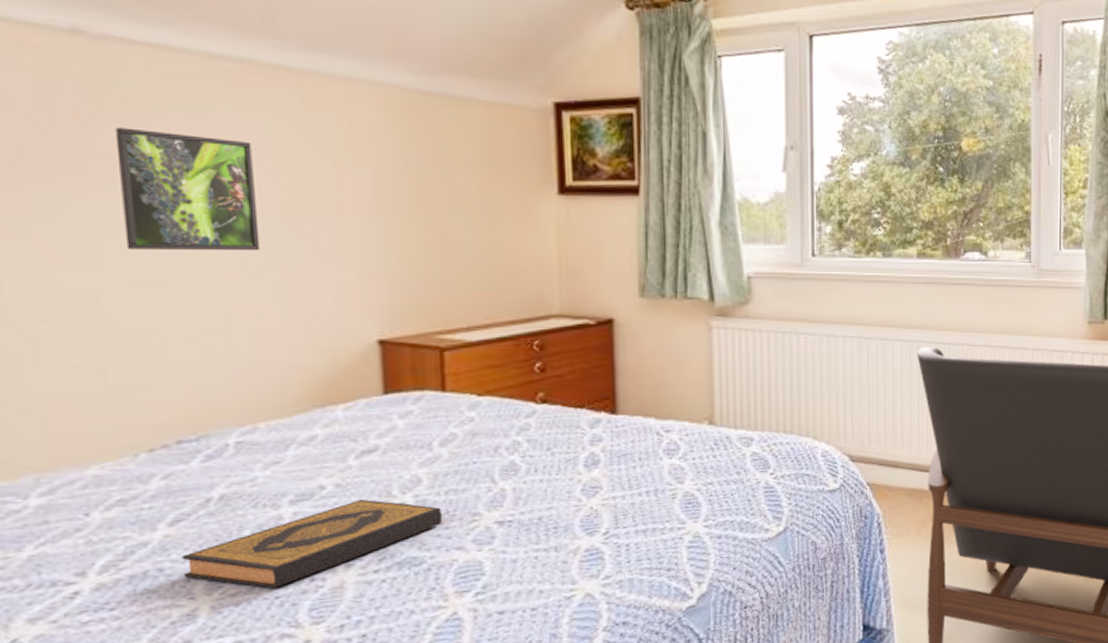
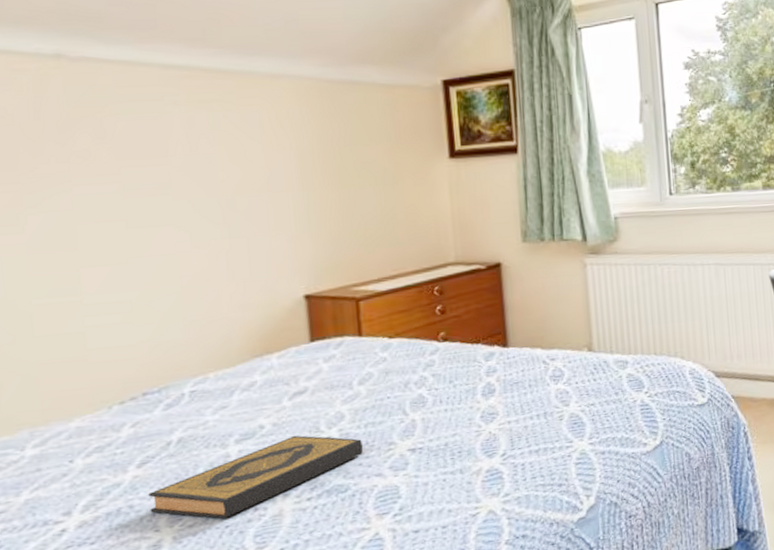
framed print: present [115,127,261,251] -> none [89,131,207,233]

